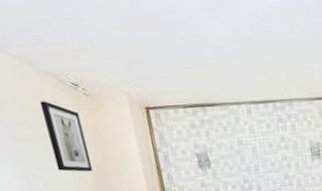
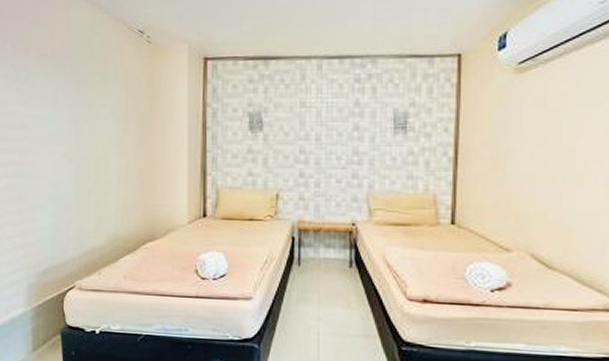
wall art: present [39,101,93,172] -> none [105,47,139,123]

